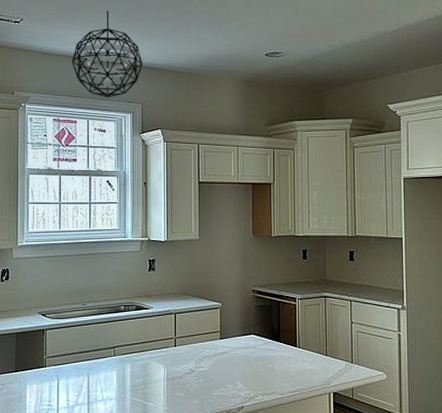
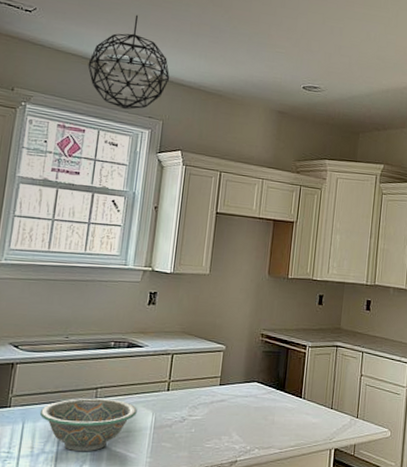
decorative bowl: none [70,356,151,403] -> present [39,398,137,452]

